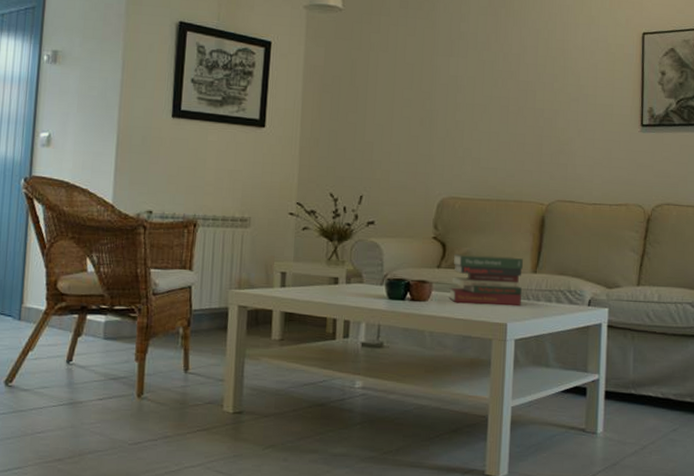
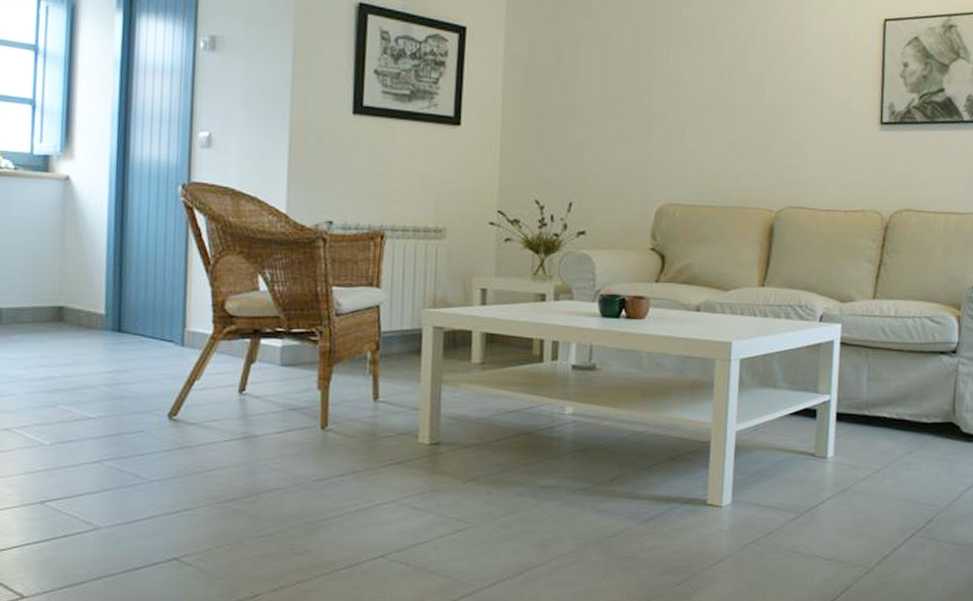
books: present [449,253,523,306] -> none [668,265,750,323]

